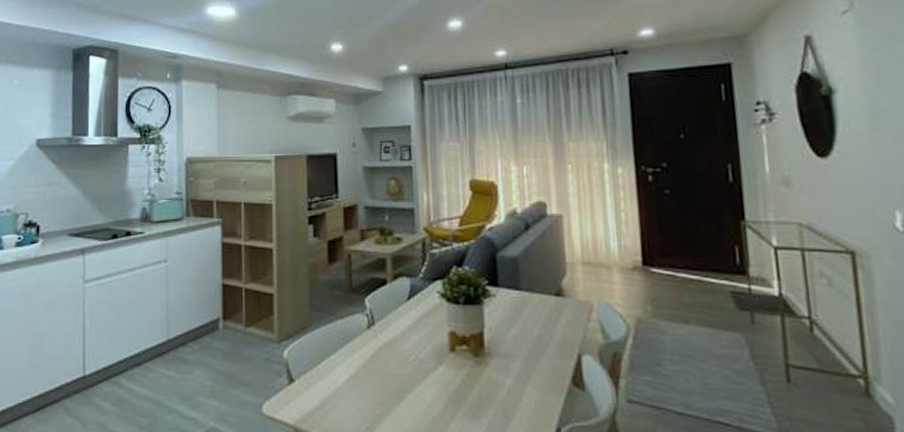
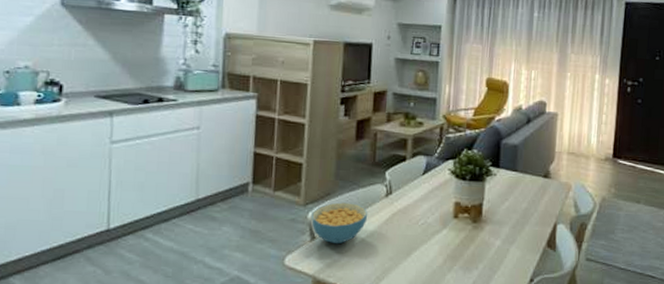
cereal bowl: none [288,337,350,388] -> present [312,202,368,244]

